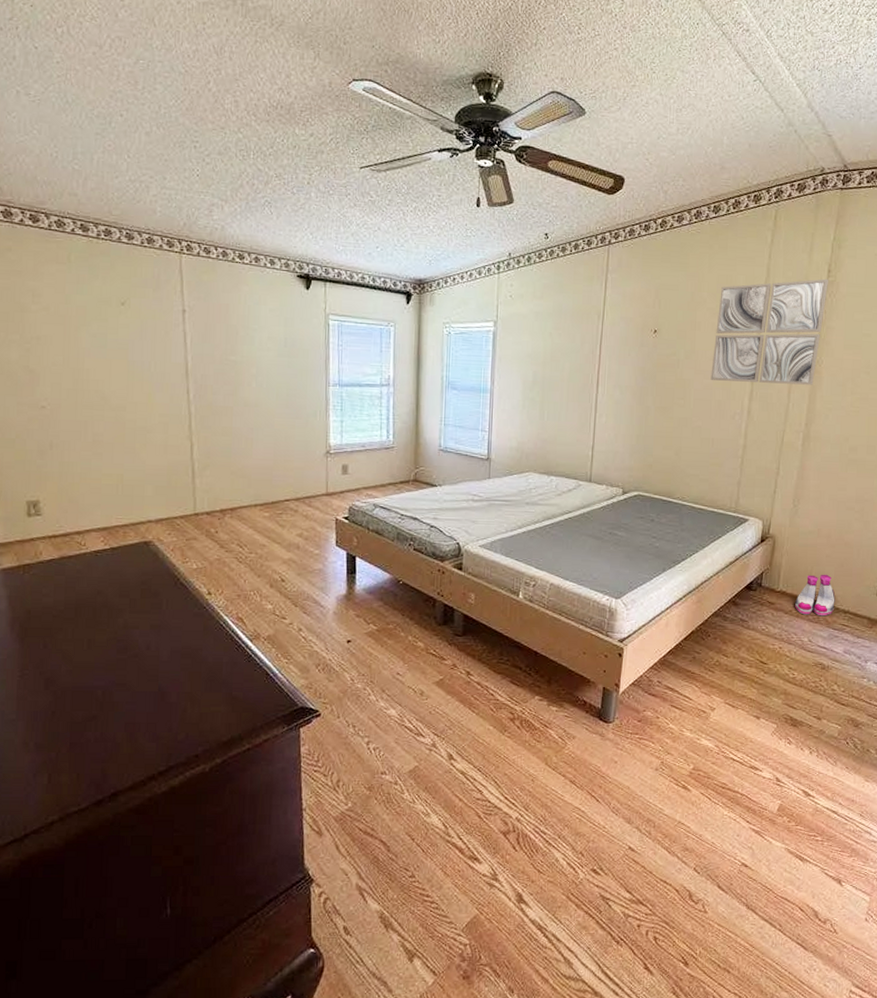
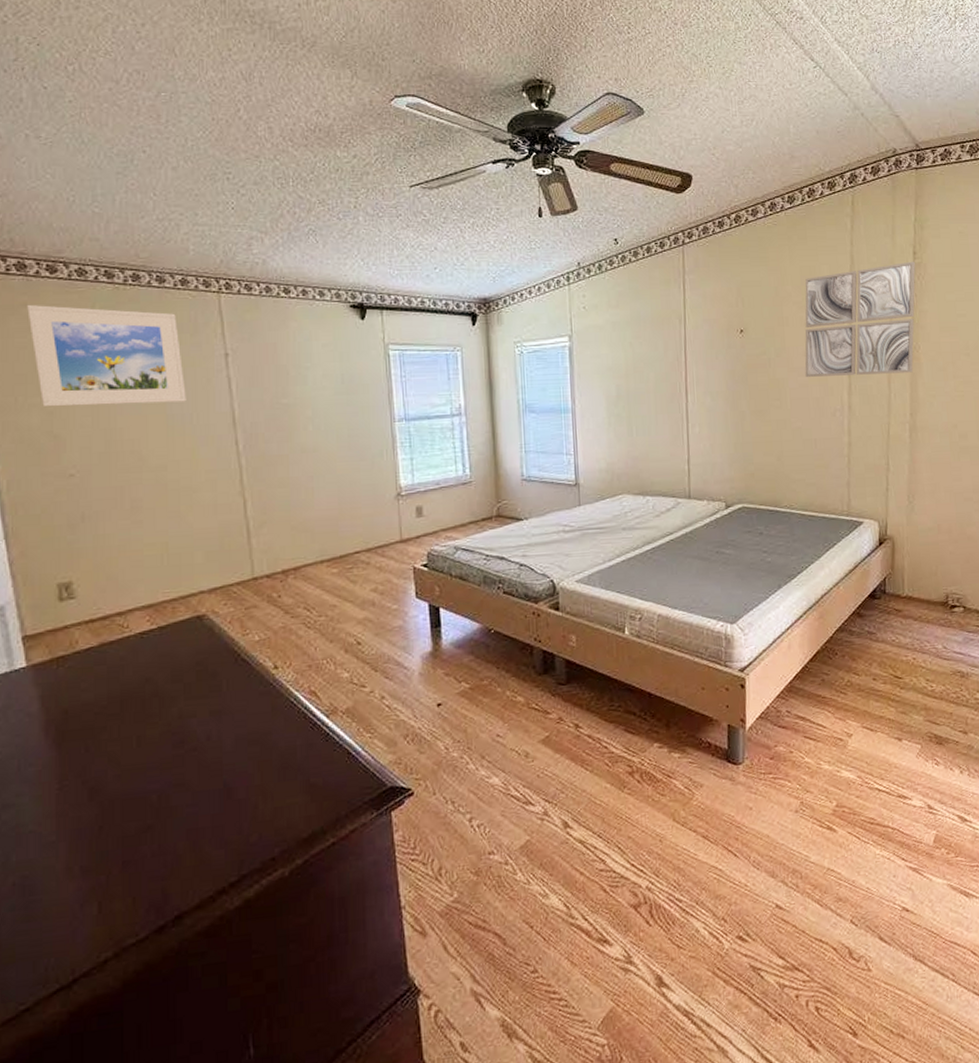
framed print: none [11,250,147,351] -> present [27,305,186,407]
boots: present [795,574,835,617] -> none [923,572,966,620]

